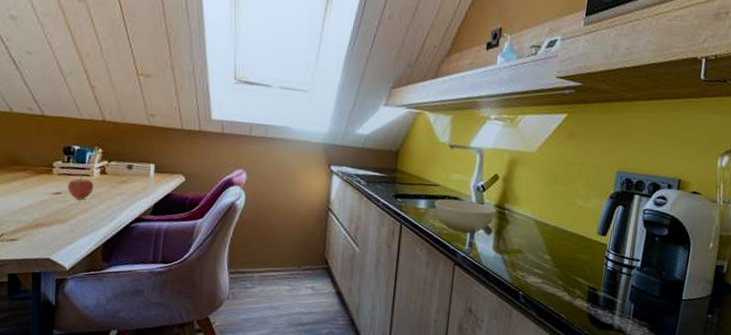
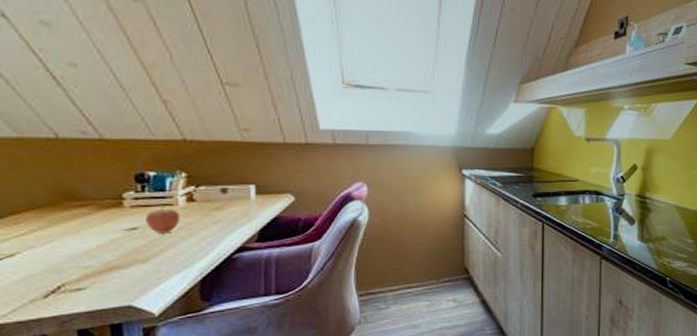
bowl: present [434,199,496,233] -> none [575,193,638,225]

